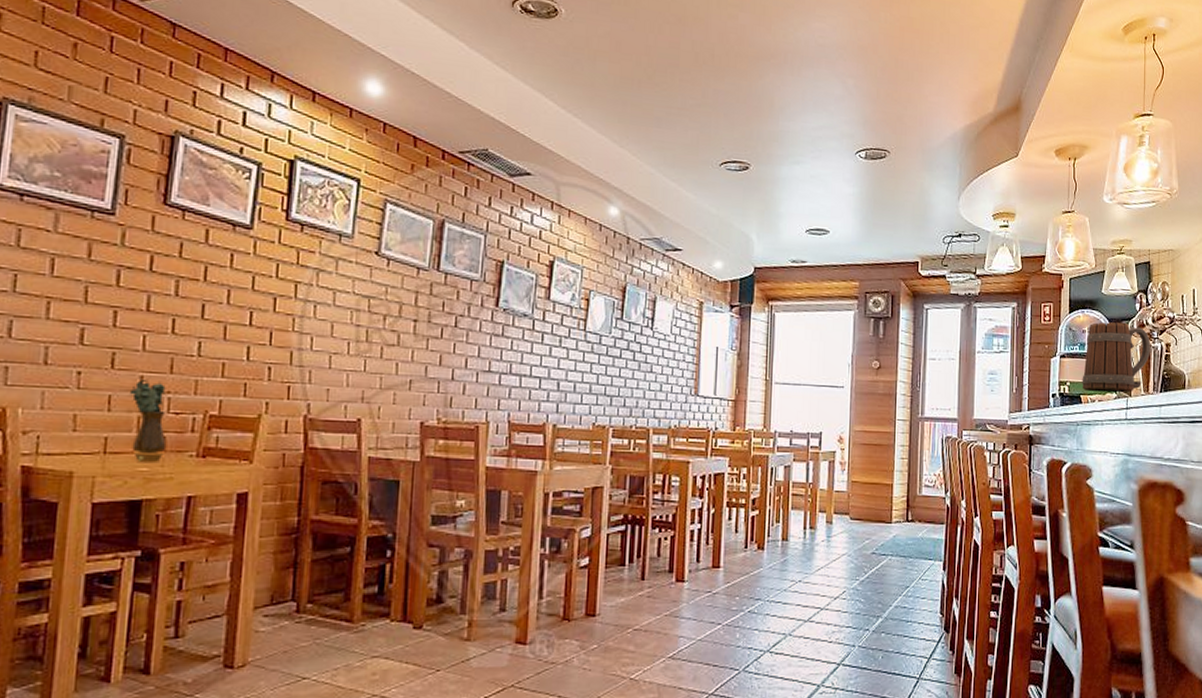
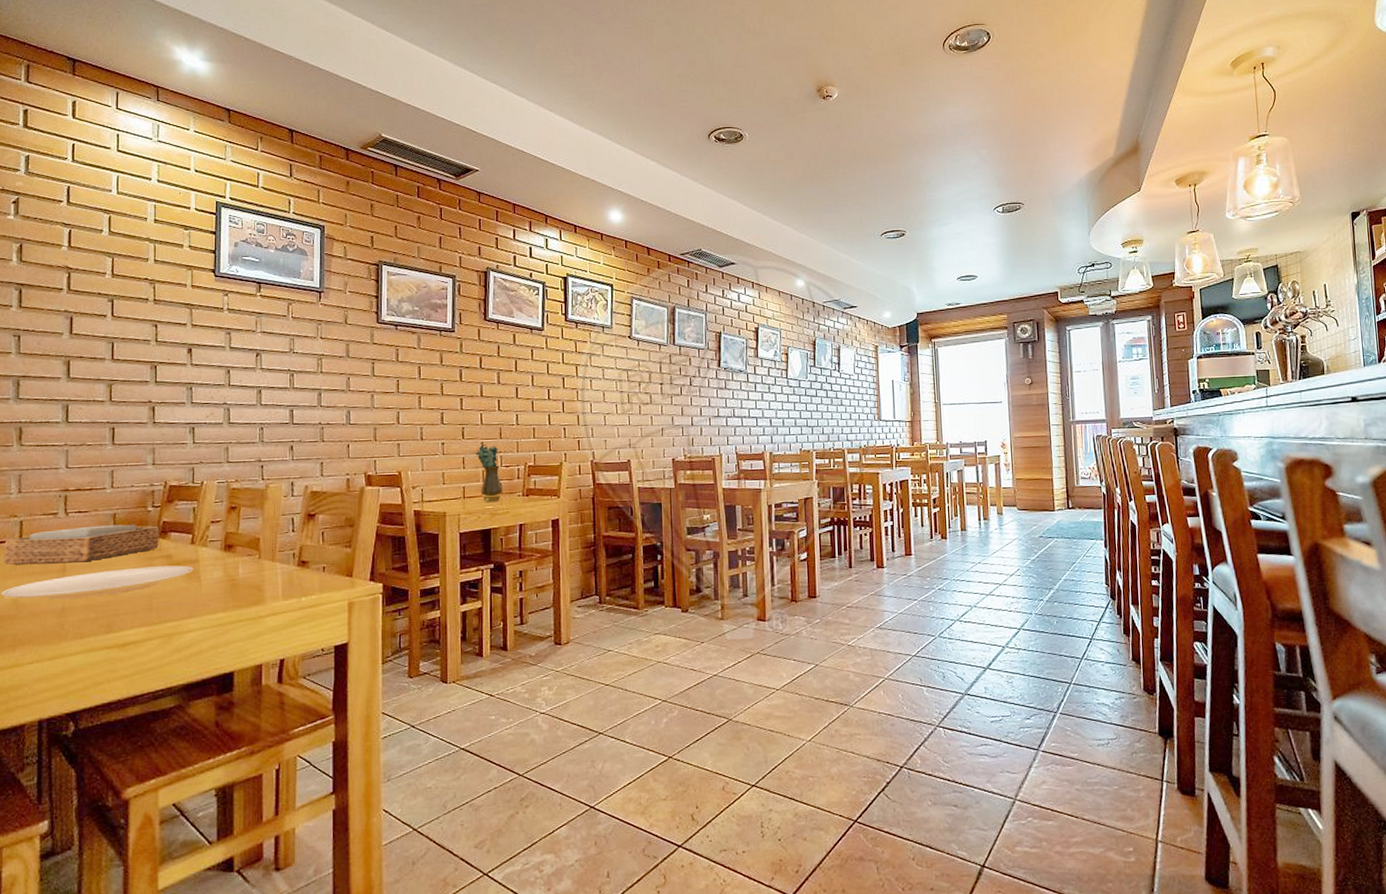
beer mug: present [1082,322,1150,393] -> none [1220,322,1286,385]

